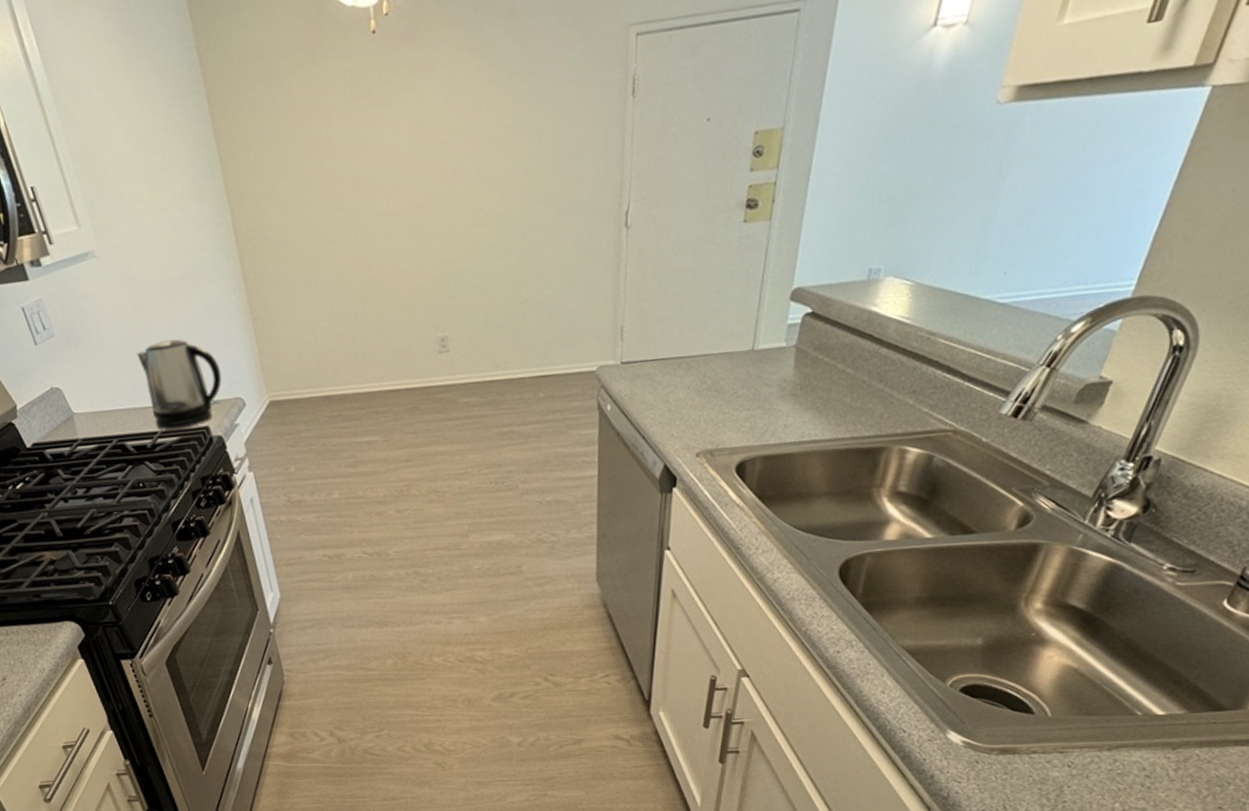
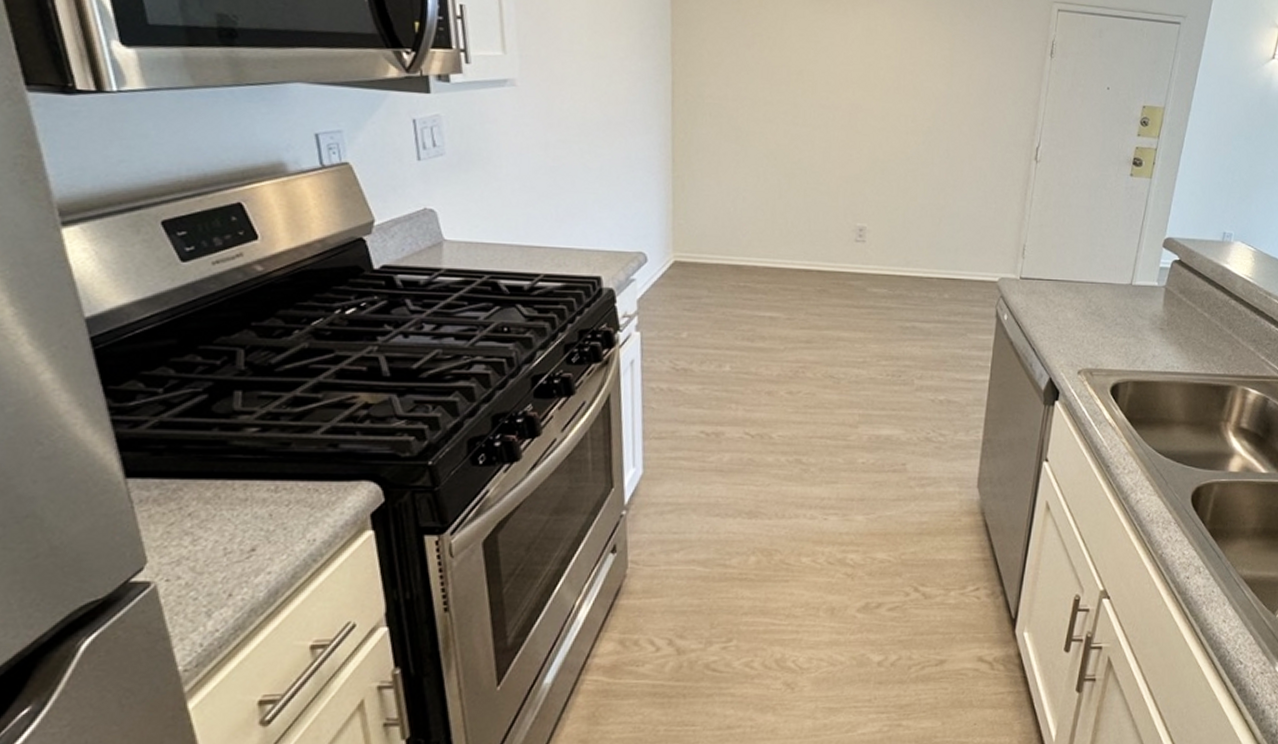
kettle: present [137,339,222,429] -> none [536,181,628,274]

